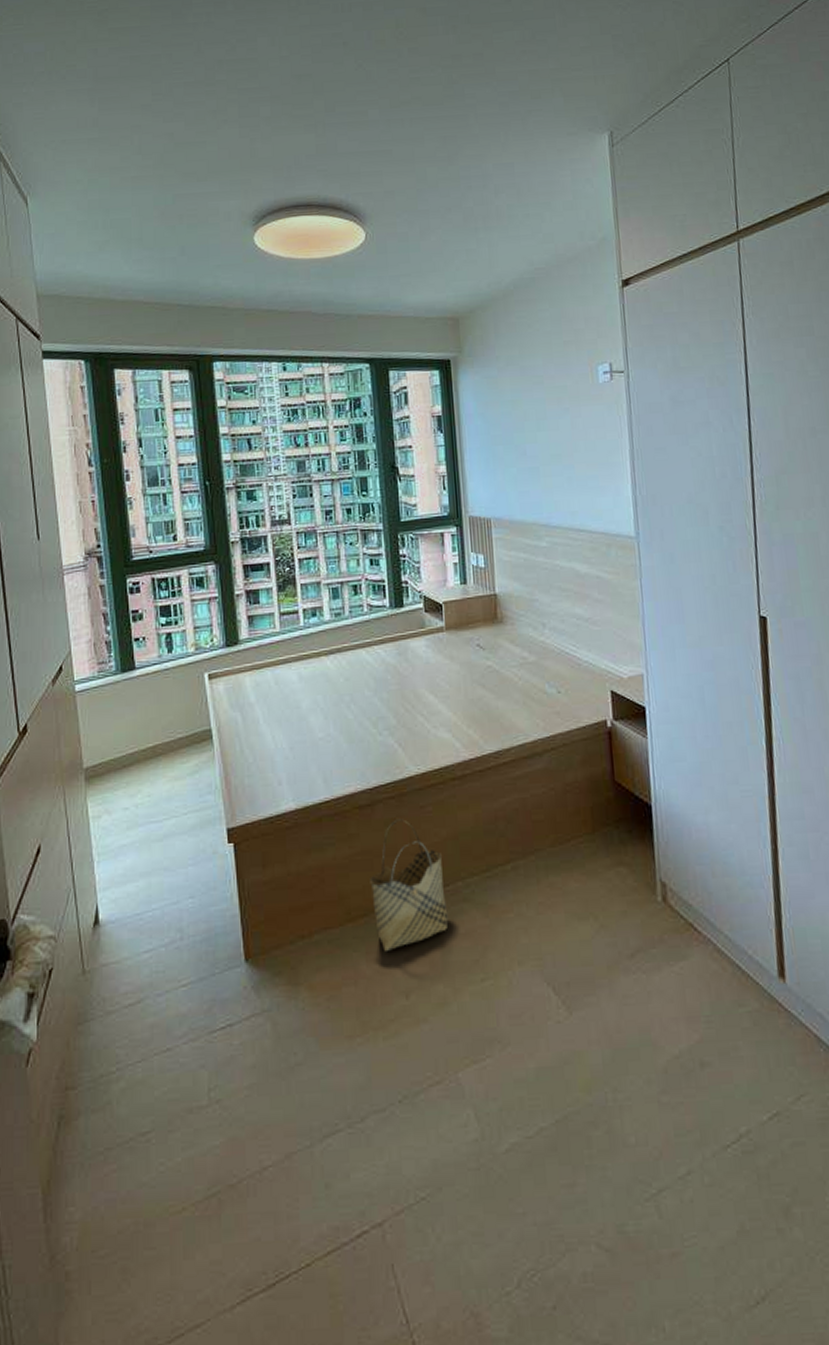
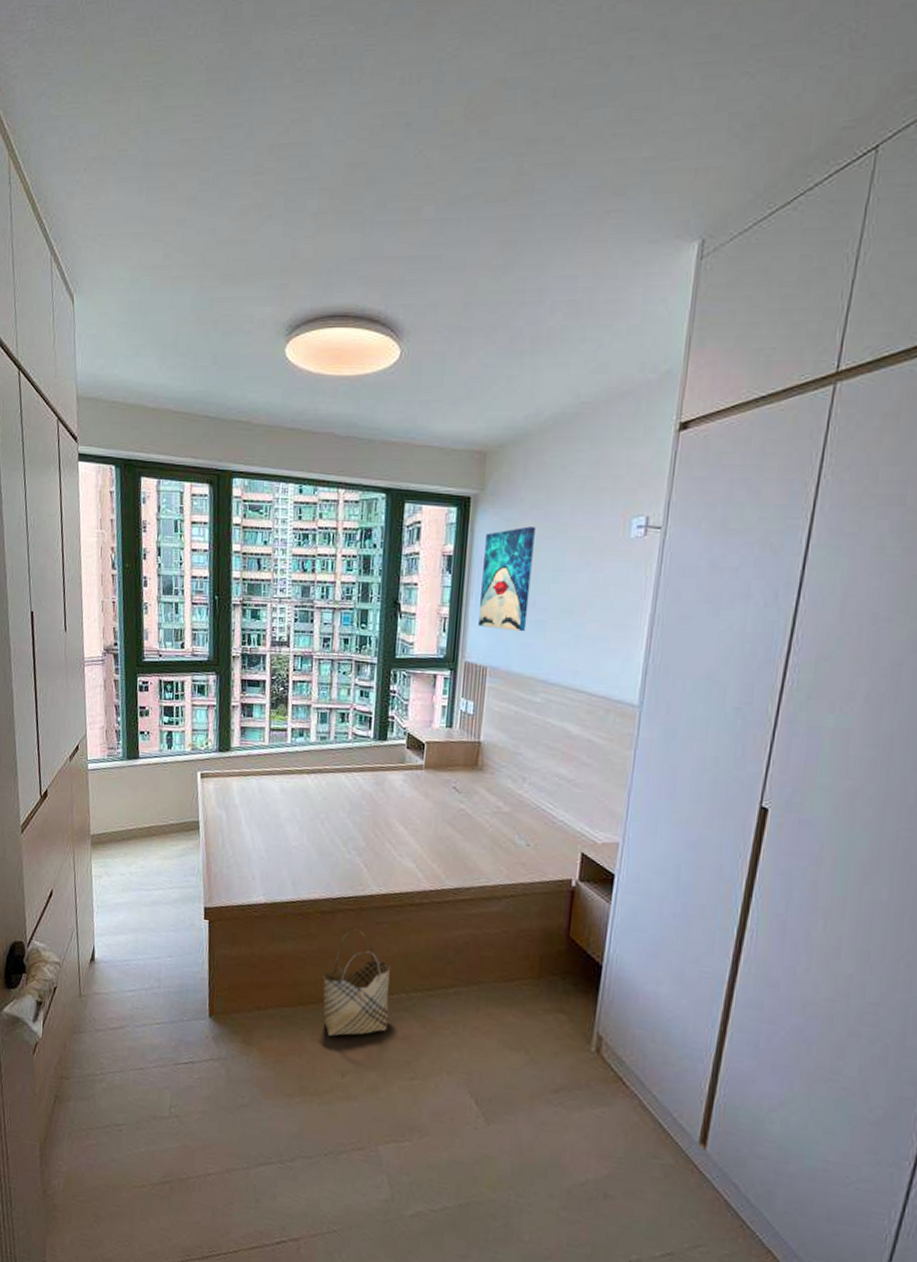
wall art: none [470,381,521,481] -> present [478,526,535,632]

